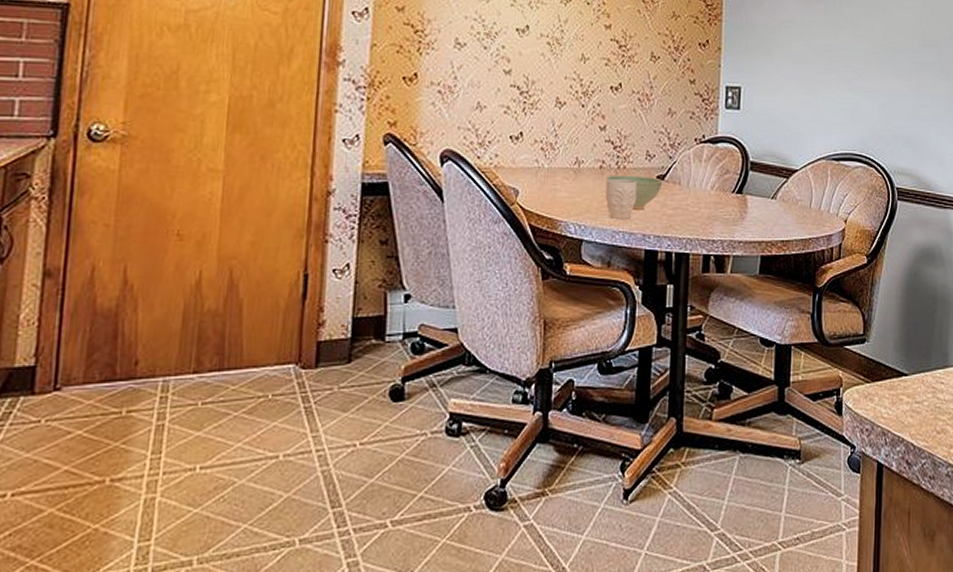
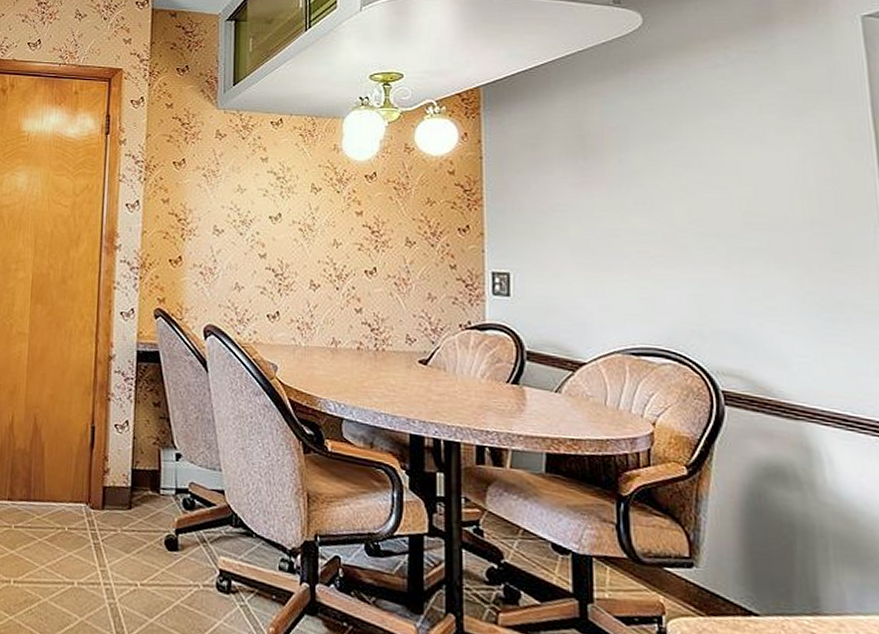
cup: present [605,179,638,219] -> none [364,360,398,402]
bowl: present [606,175,663,210] -> none [364,356,426,394]

